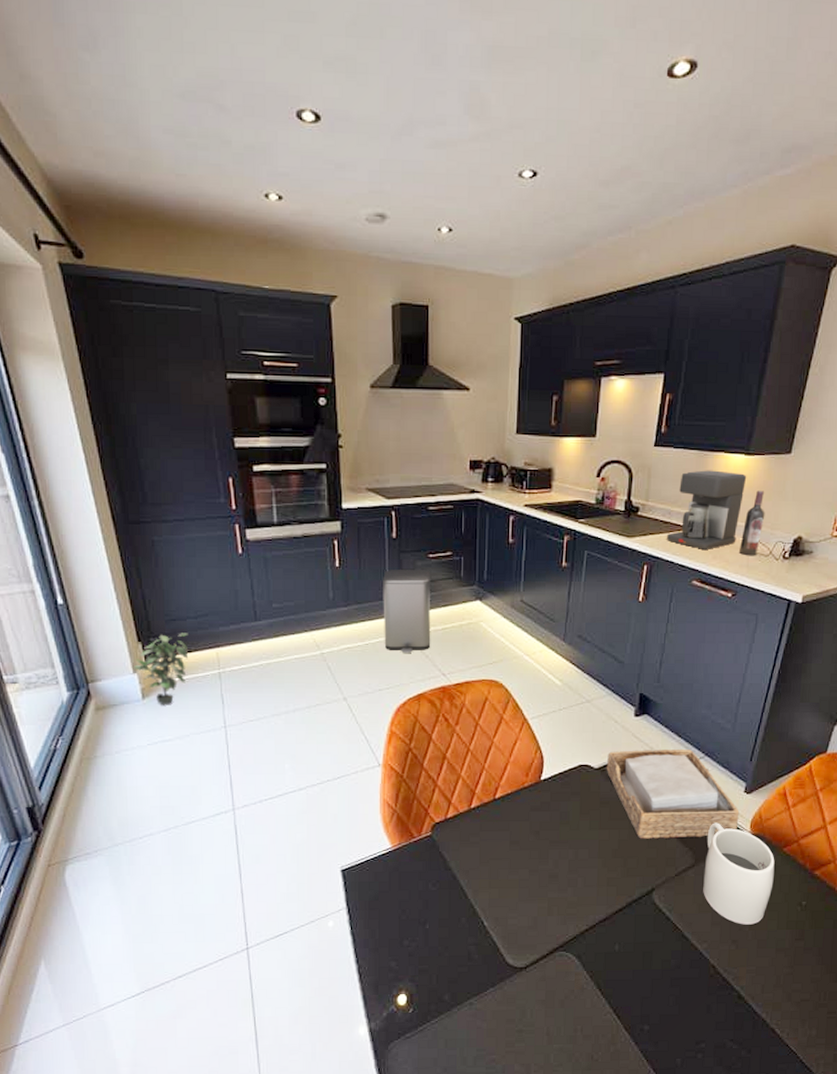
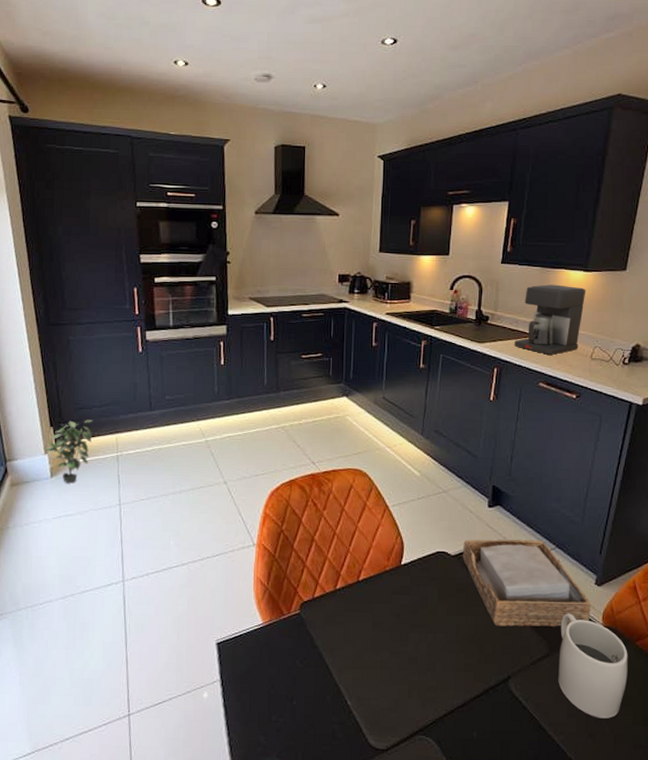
pedal bin: present [383,568,431,653] -> none [261,367,303,442]
wine bottle: present [739,490,765,556] -> none [582,303,605,362]

